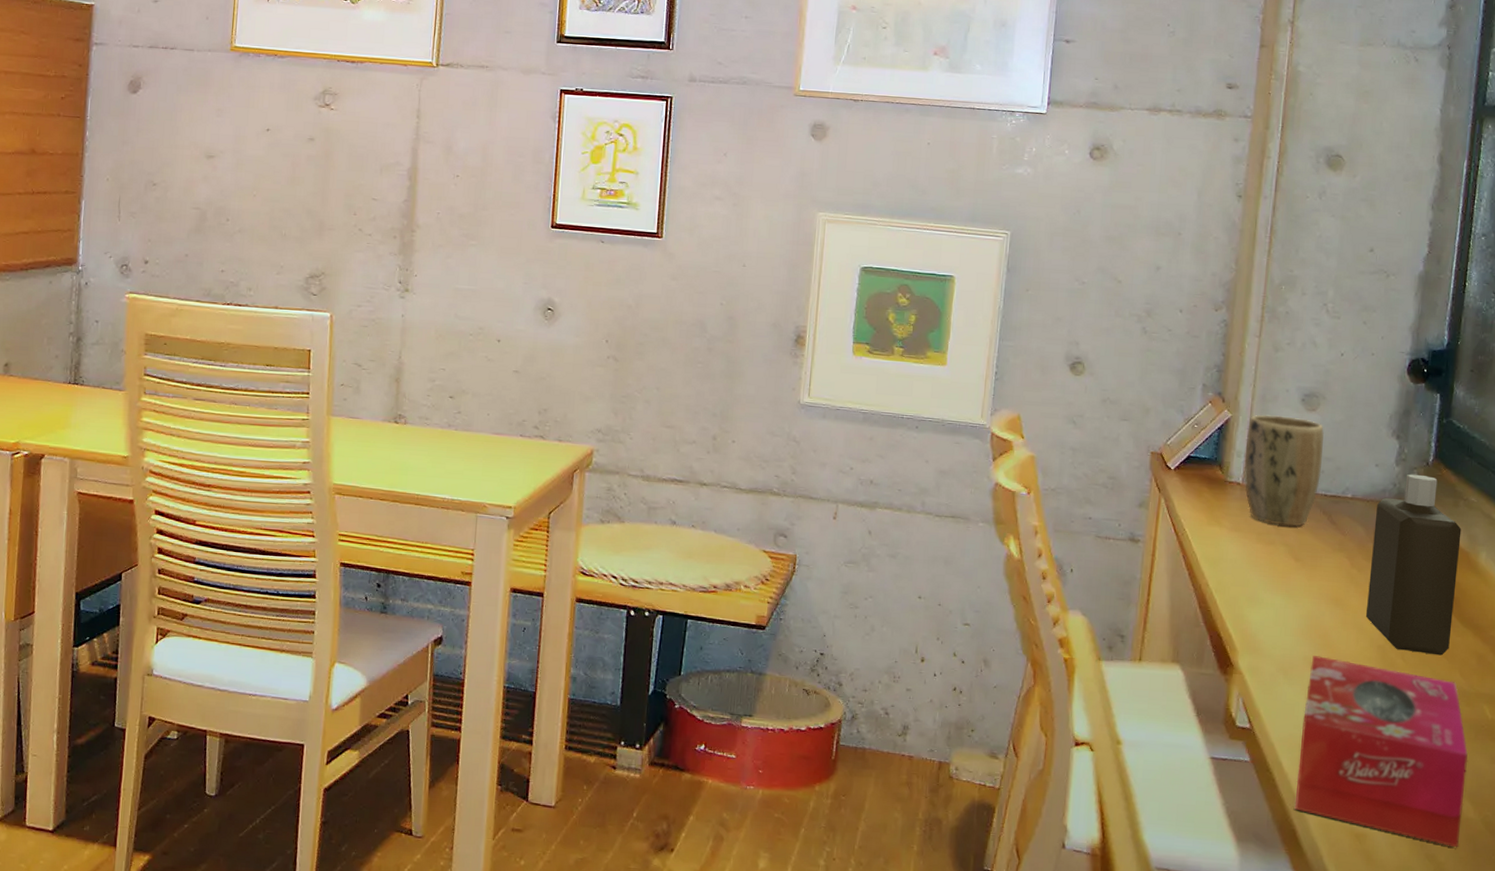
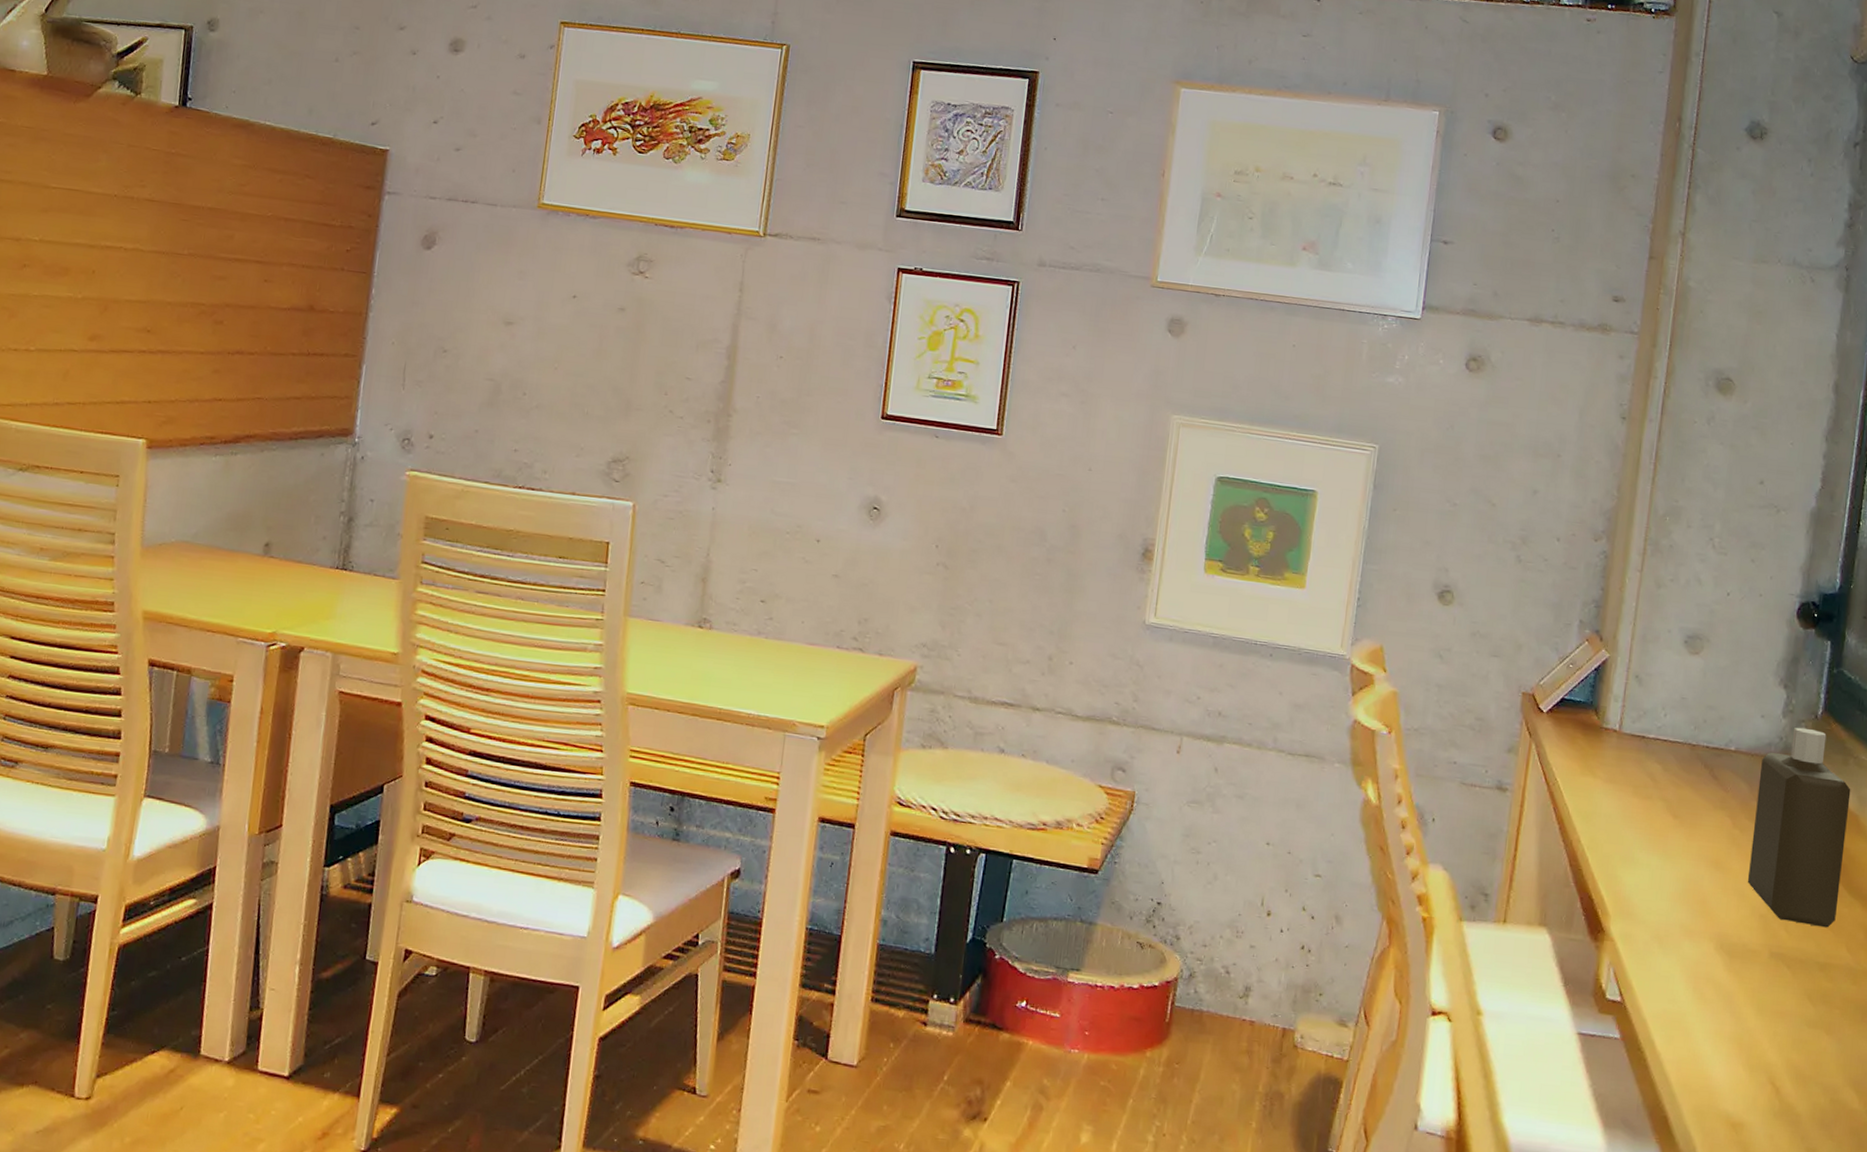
plant pot: present [1244,414,1324,526] -> none [1621,656,1707,780]
tissue box: present [1294,656,1468,848] -> none [1666,923,1854,1142]

